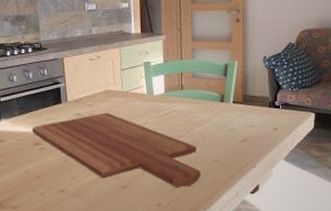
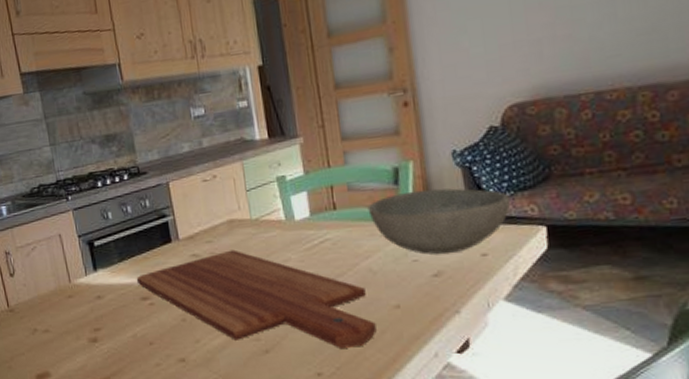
bowl: none [204,81,296,127] -> present [367,188,511,255]

